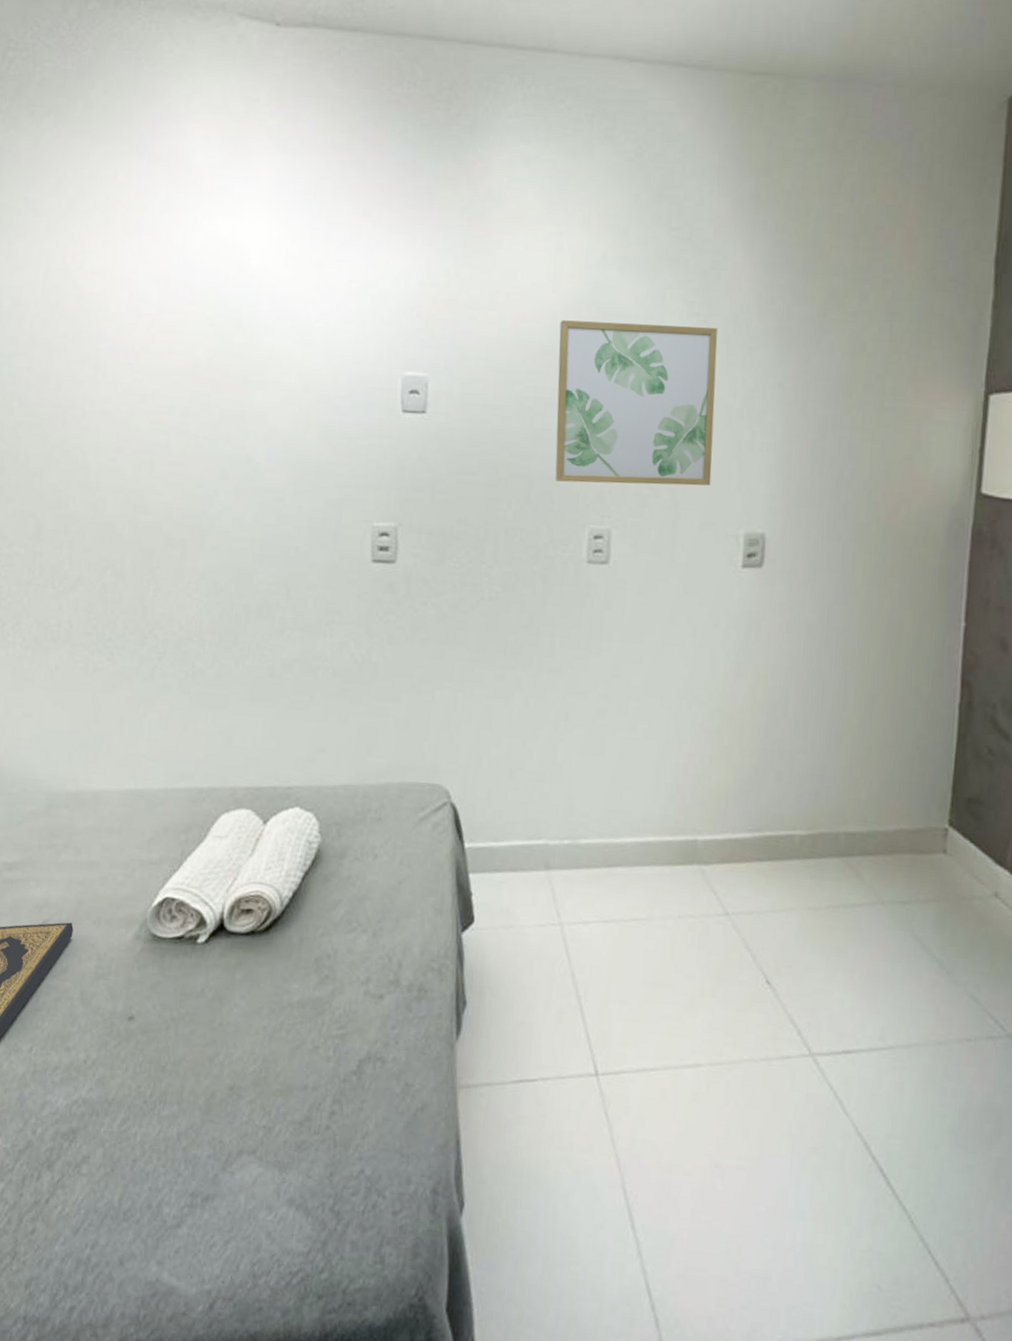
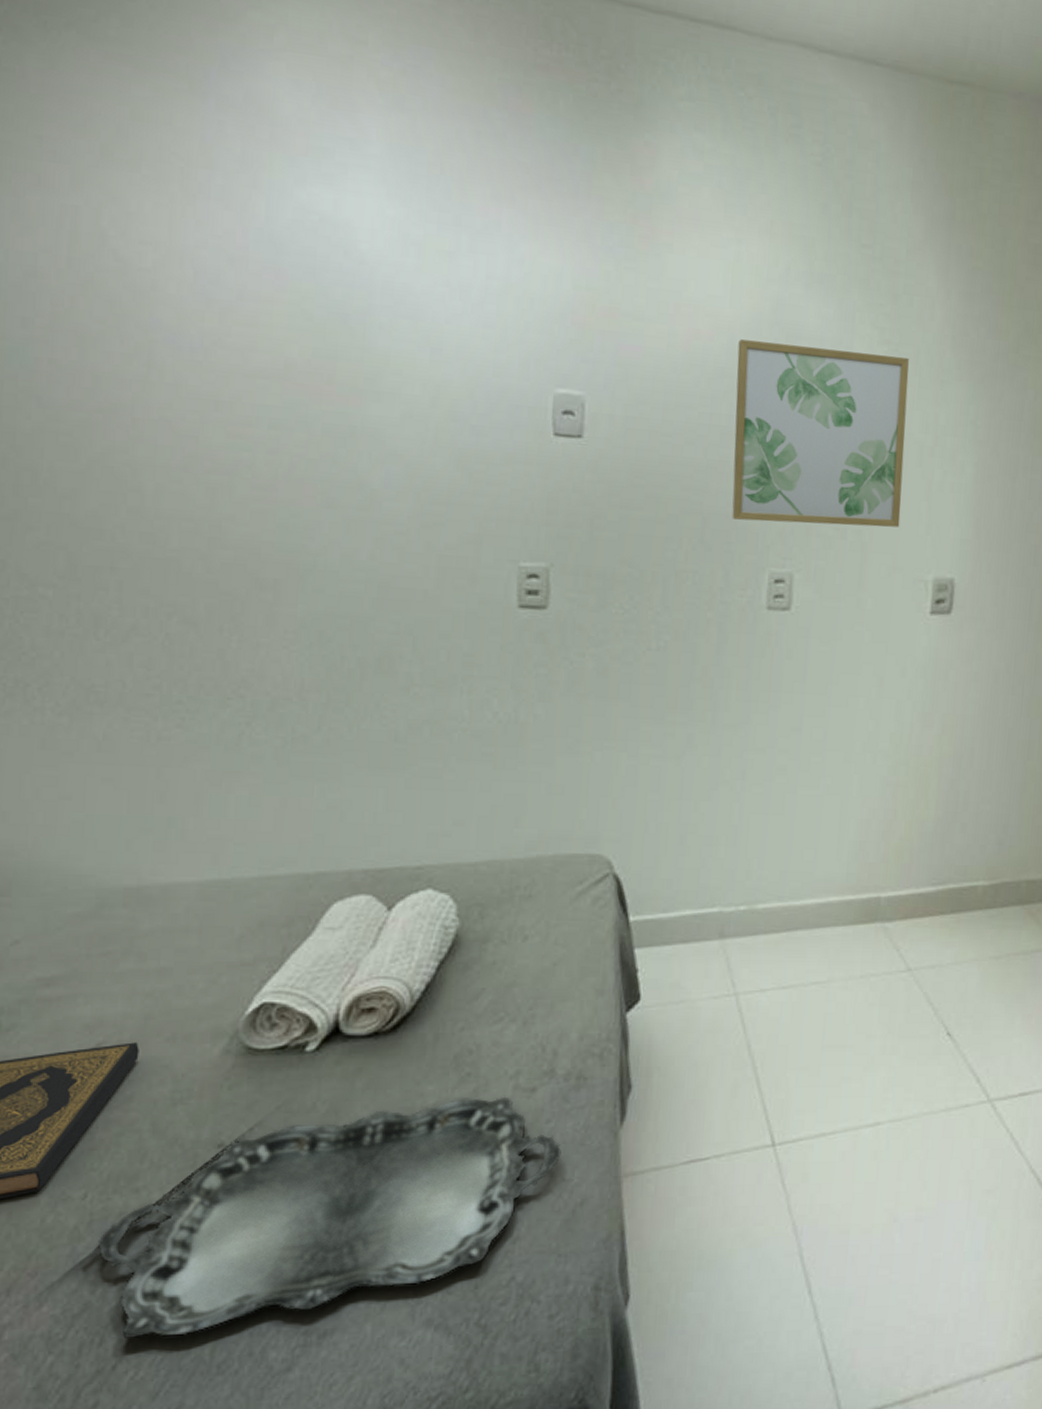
serving tray: none [39,997,405,1182] -> present [98,1096,562,1338]

